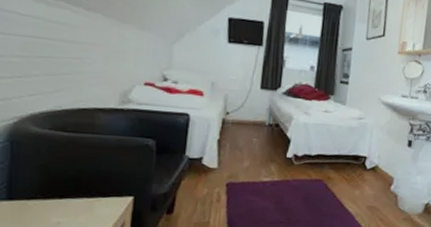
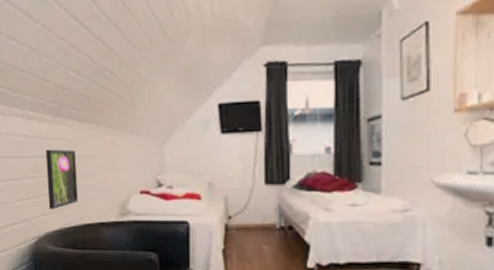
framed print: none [37,30,77,91] -> present [45,149,79,209]

